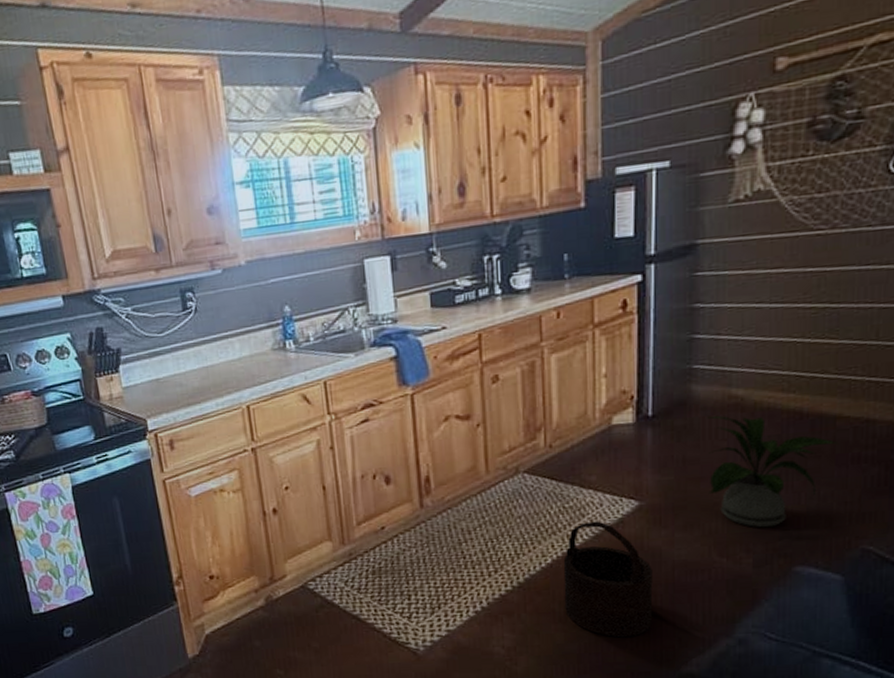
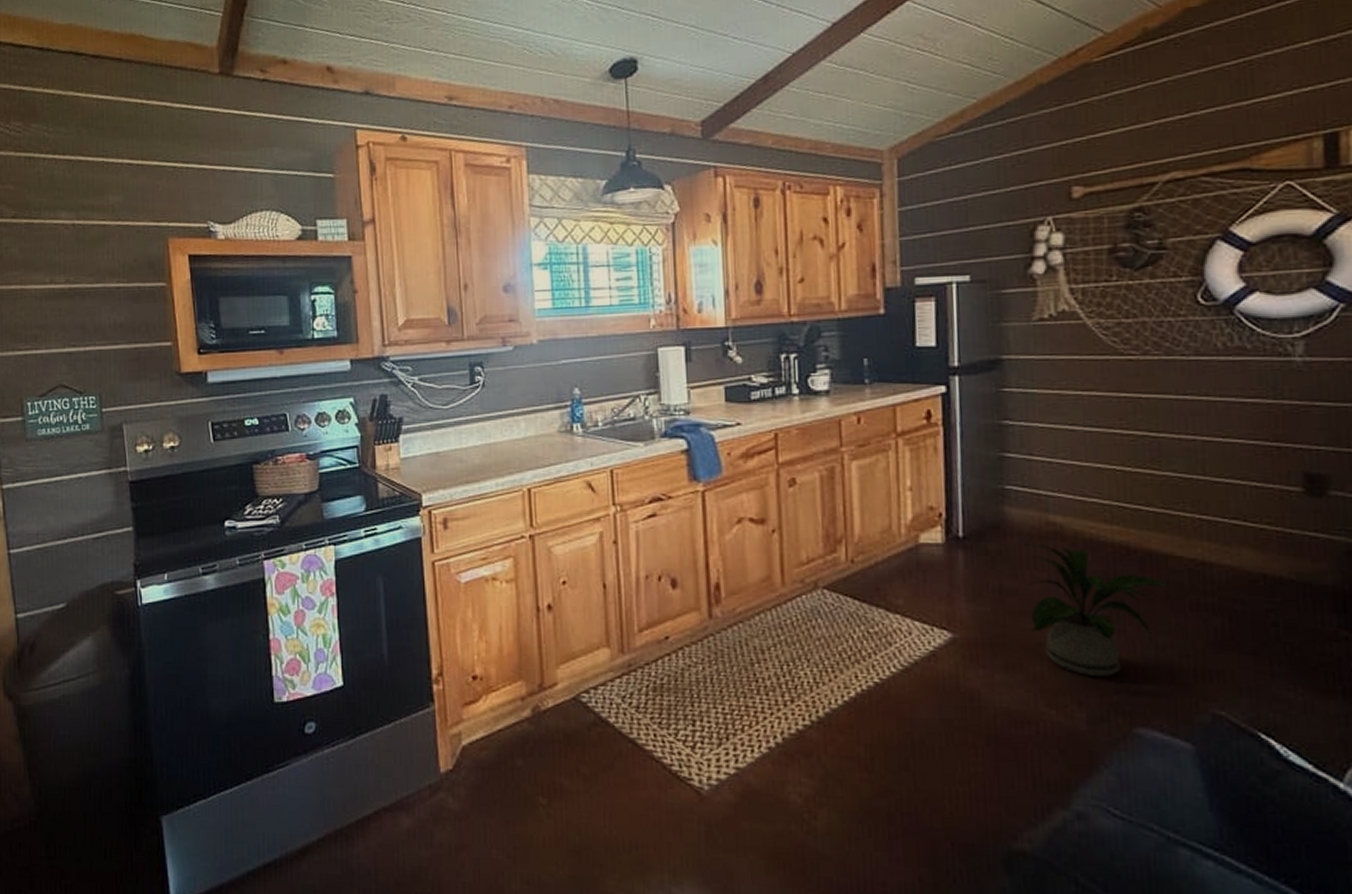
wooden bucket: present [563,521,653,638] -> none [868,651,974,797]

